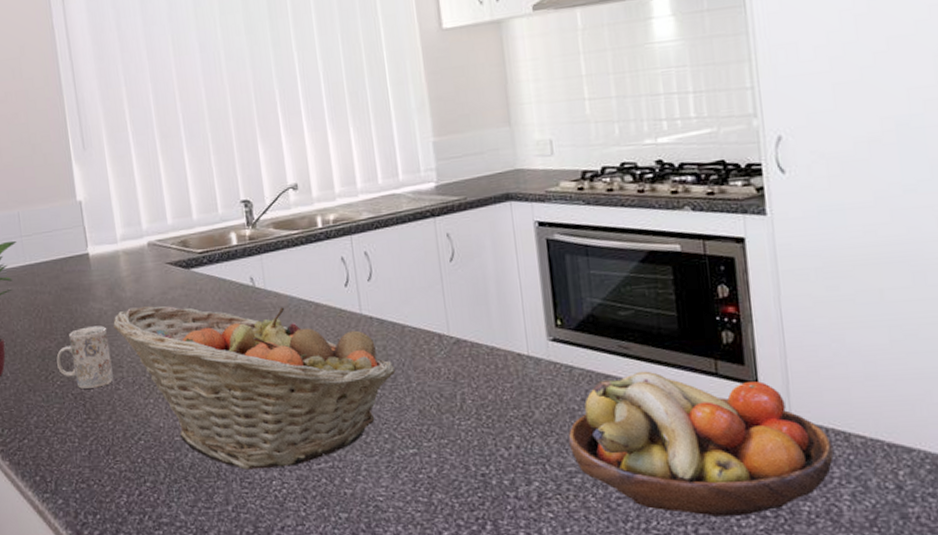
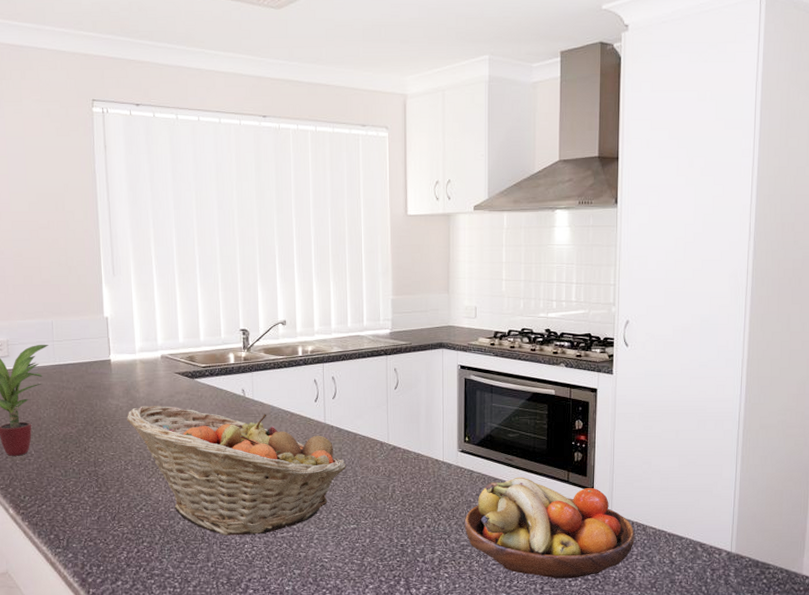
mug: present [56,325,113,389] -> none [76,418,123,467]

